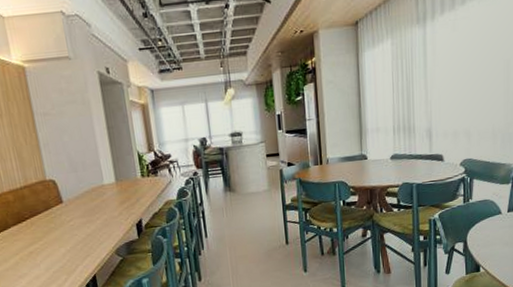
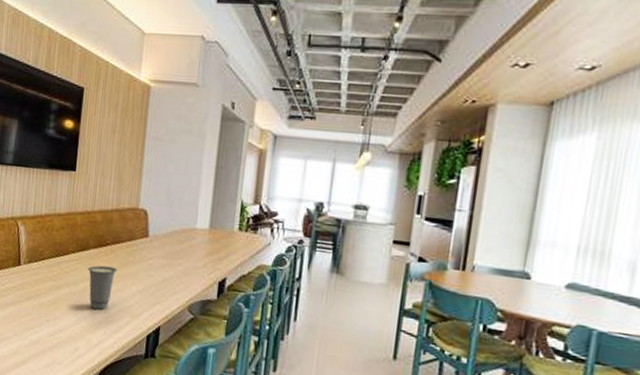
cup: none [13,236,44,277] -> present [87,265,117,310]

